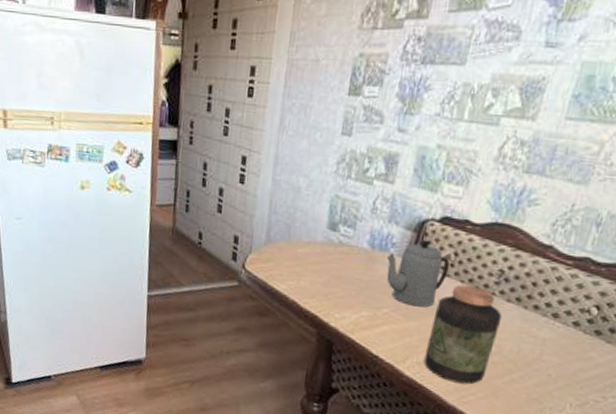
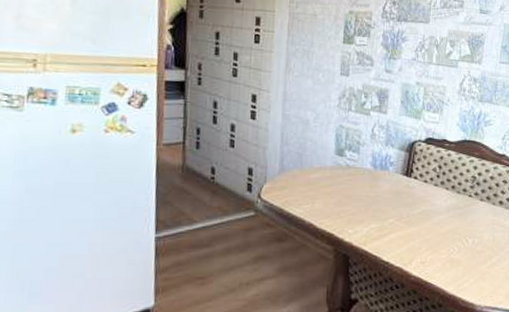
teapot: present [386,240,450,307] -> none [387,158,436,214]
jar: present [423,285,502,385] -> none [426,192,479,274]

